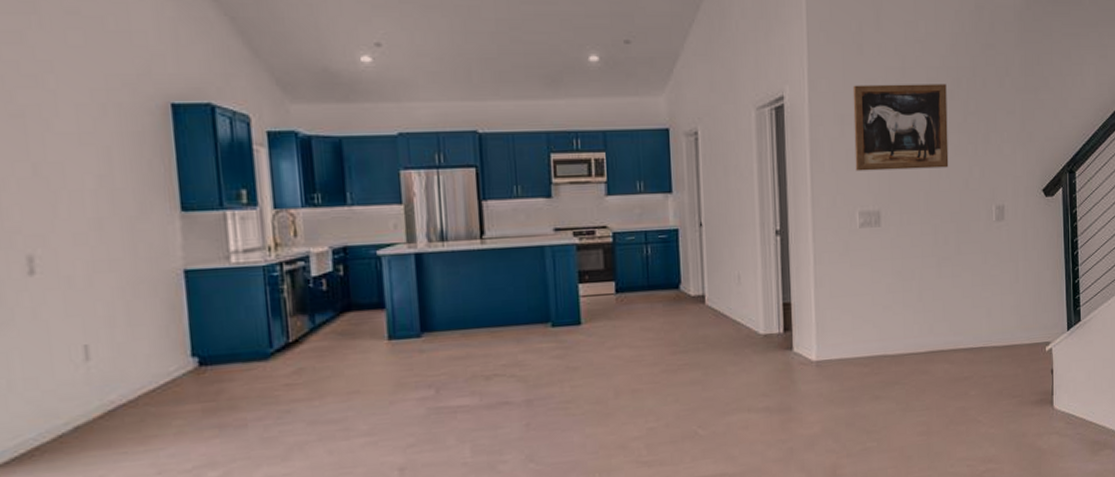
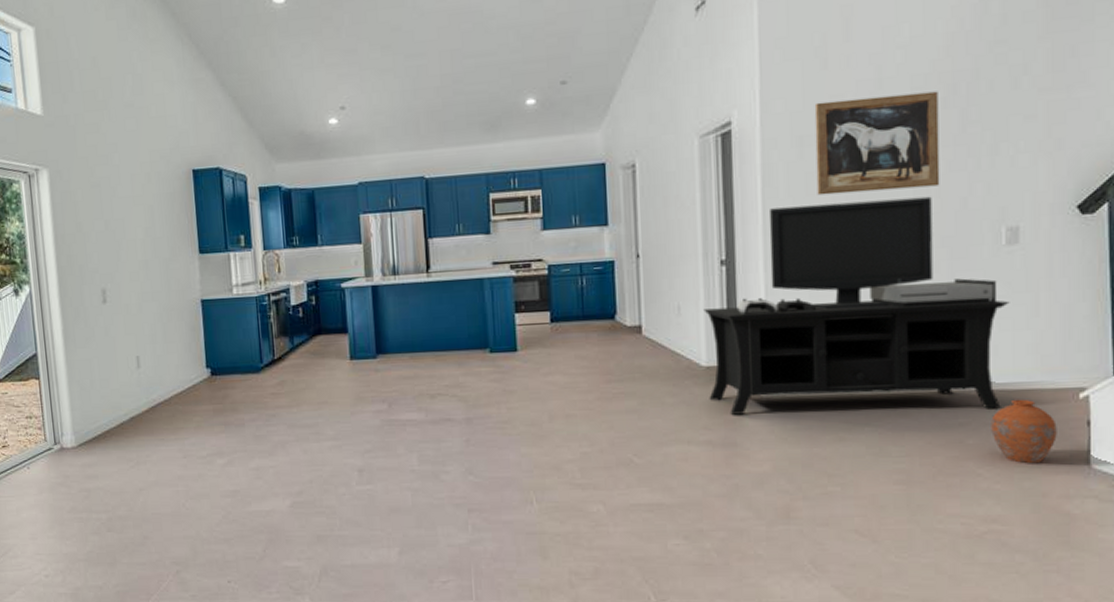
media console: none [761,176,999,381] -> present [704,196,1010,415]
vase: none [987,353,1032,410] -> present [991,399,1057,464]

